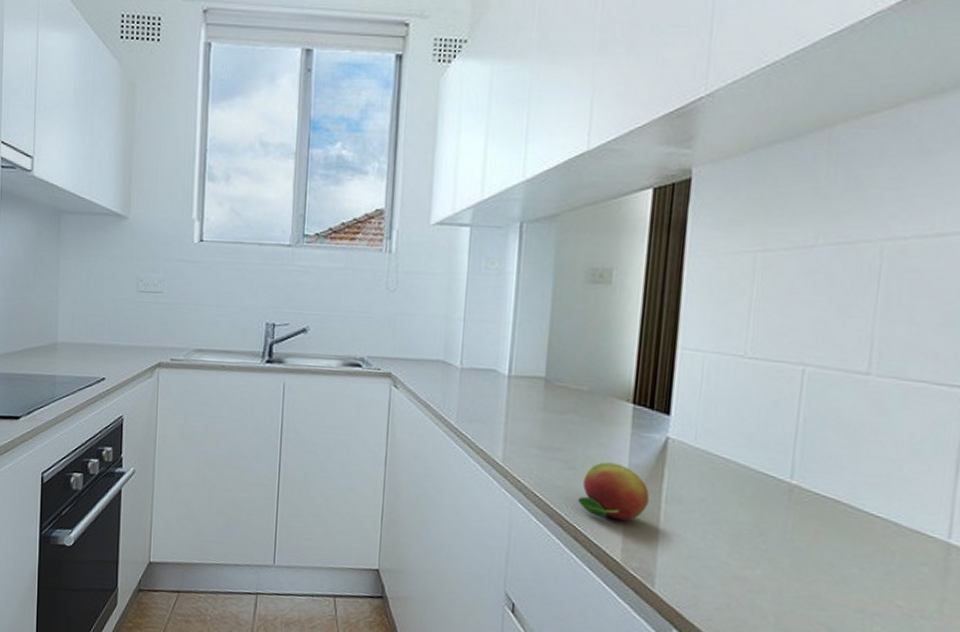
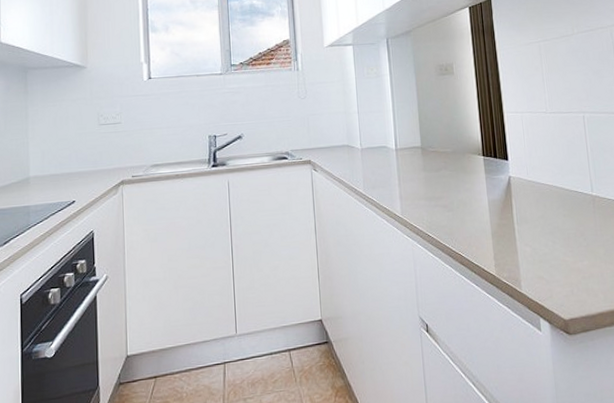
fruit: present [577,462,649,521] -> none [458,201,506,244]

